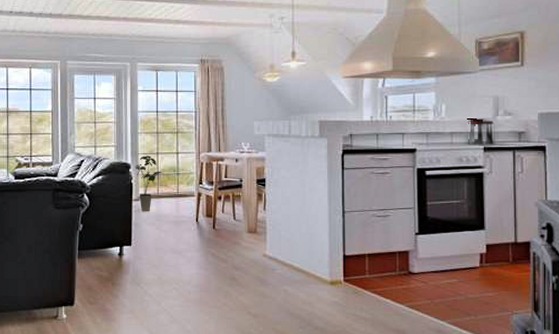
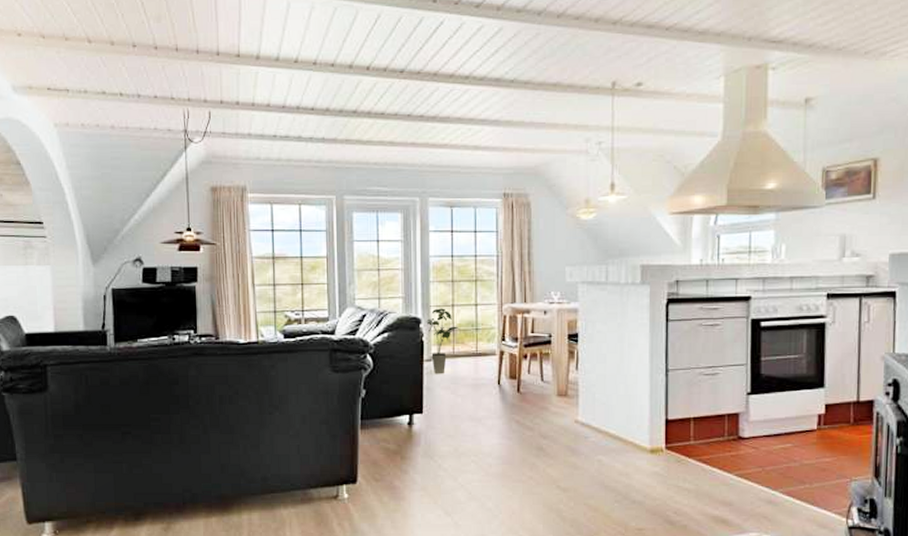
jar: present [468,121,496,145] -> none [810,263,841,291]

